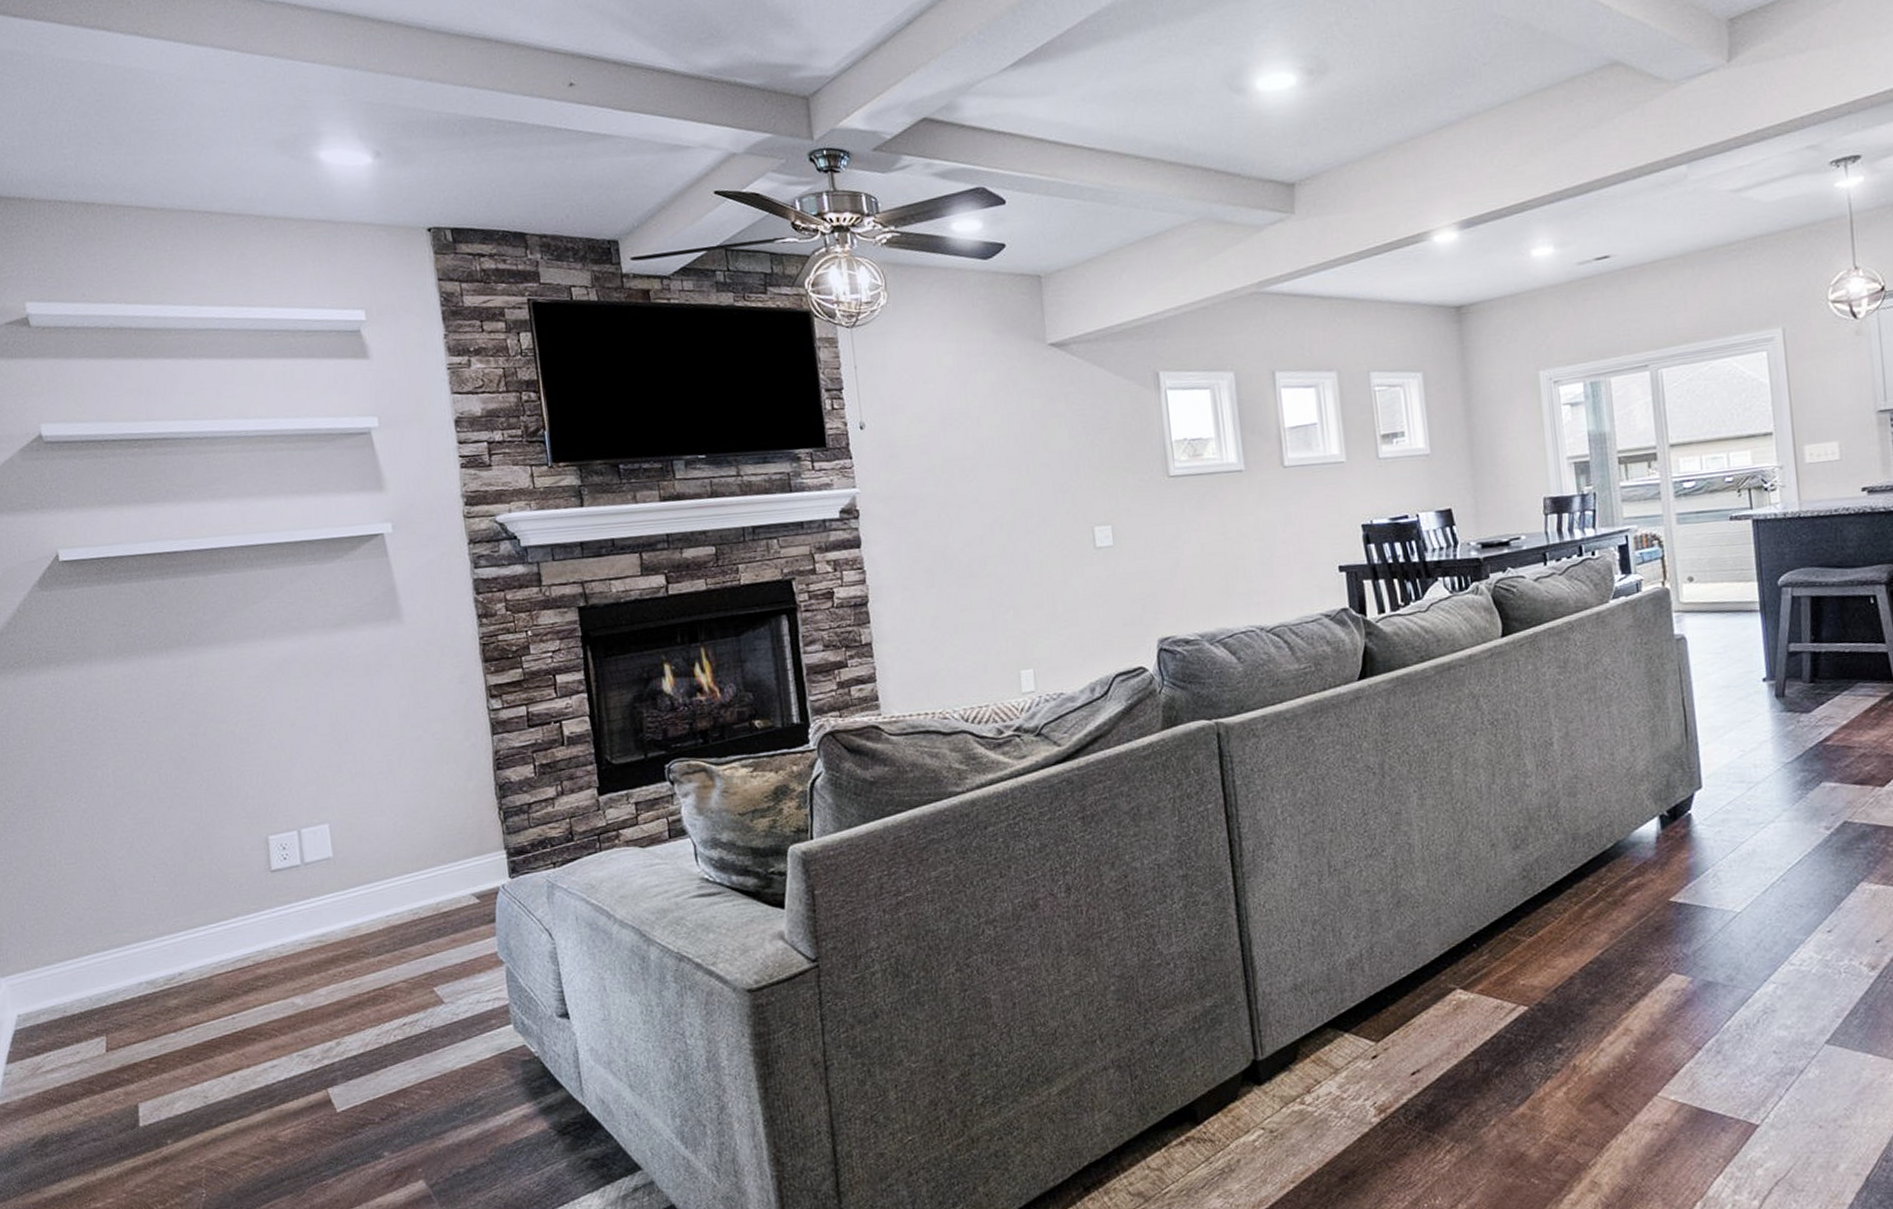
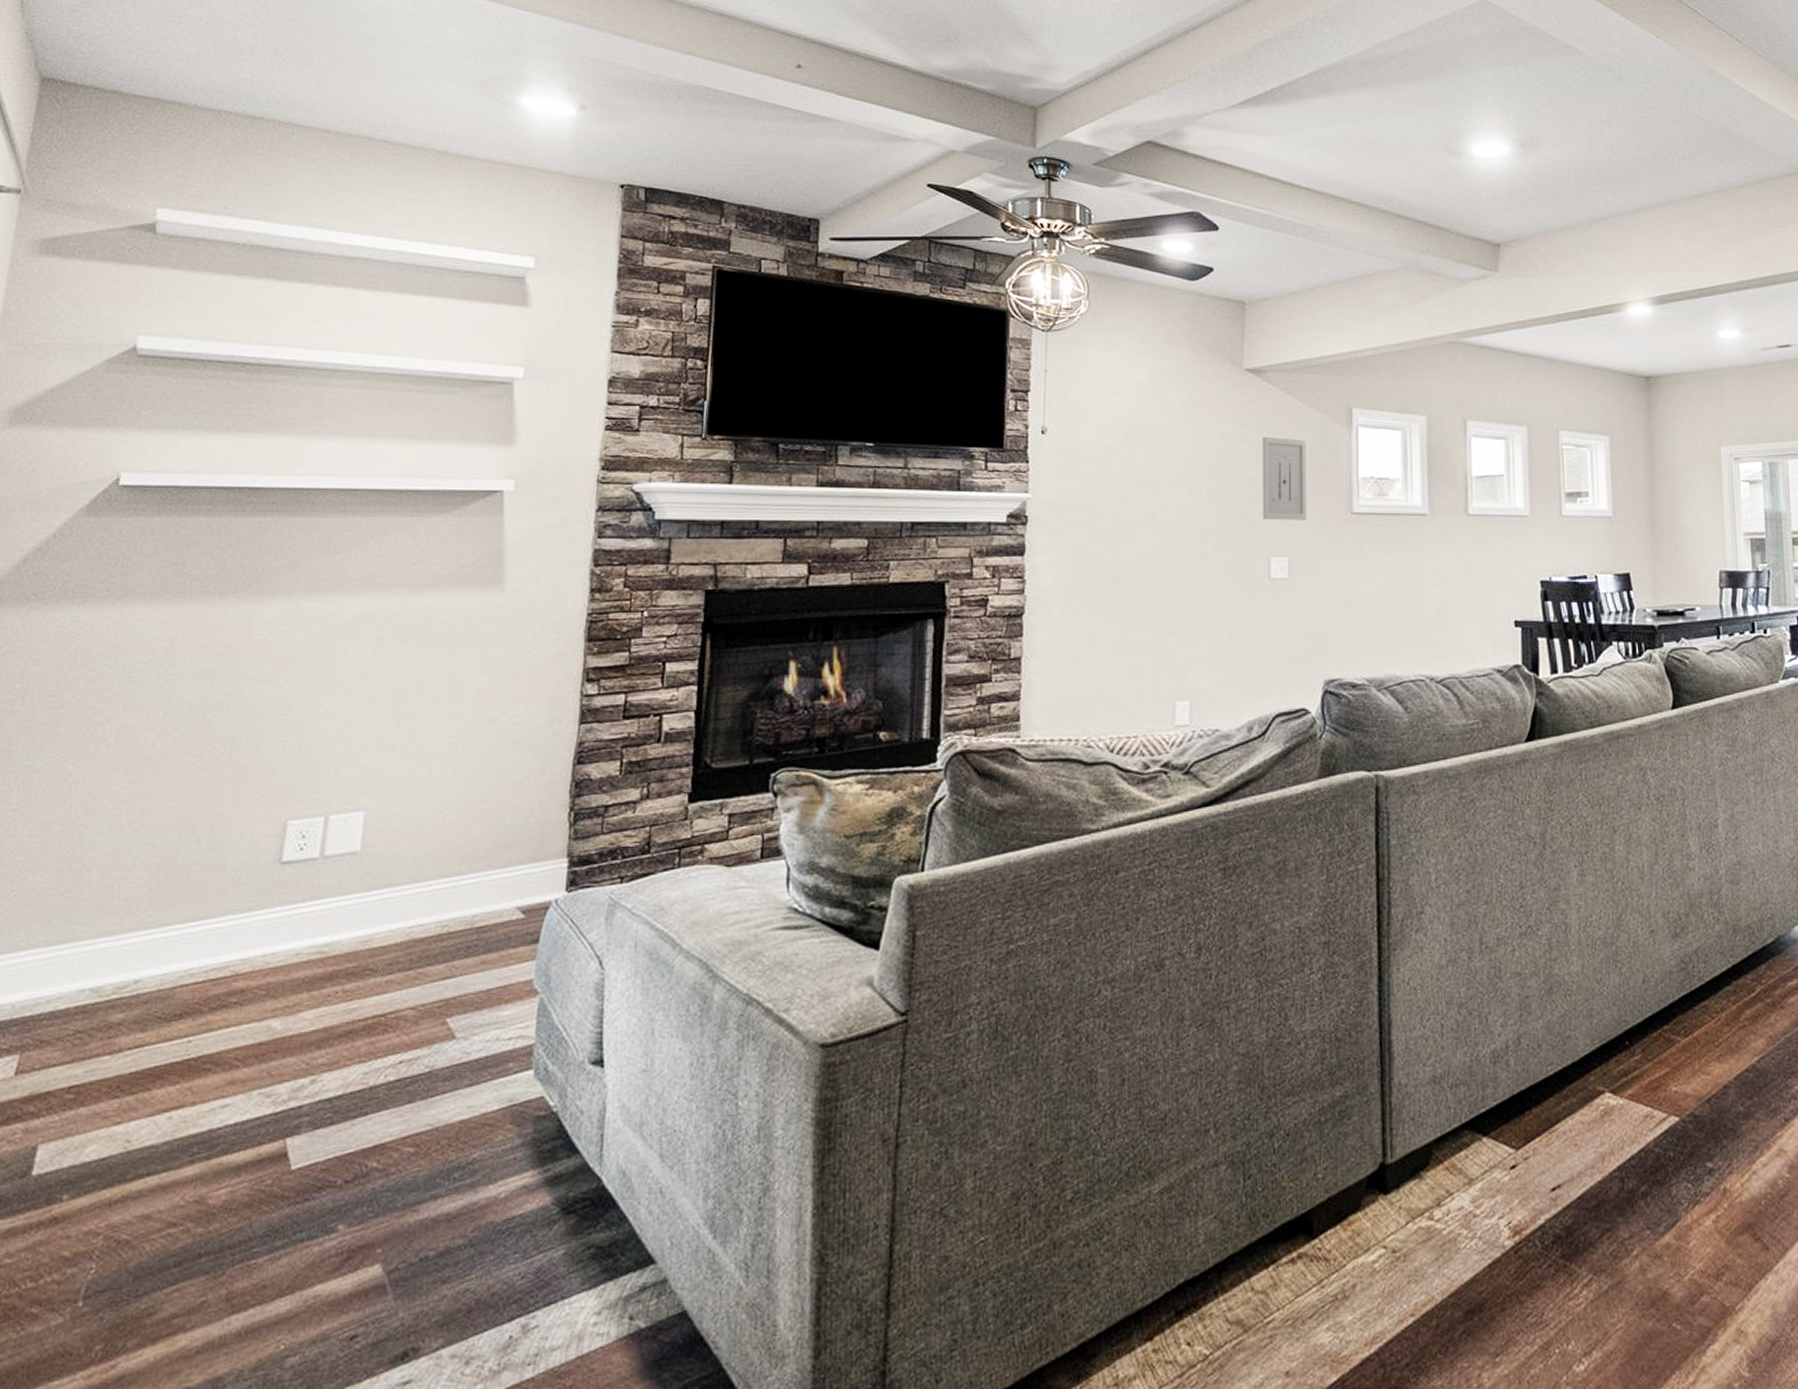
wall art: none [1073,408,1126,491] -> present [1262,436,1307,520]

